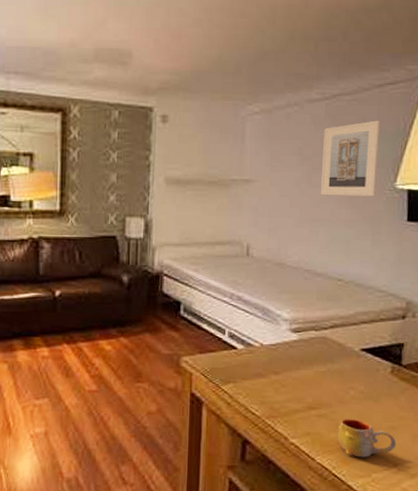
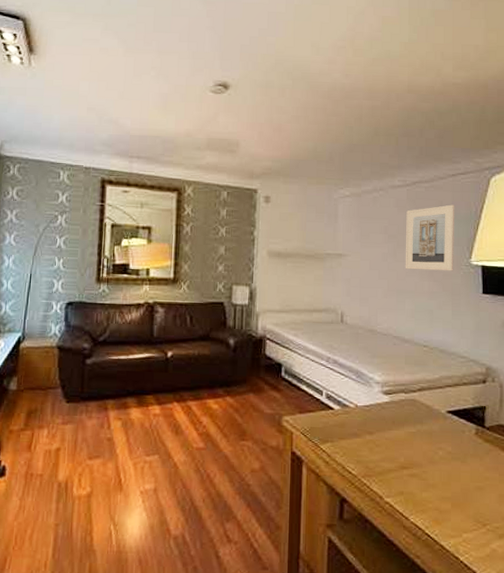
mug: present [338,419,397,458] -> none [430,479,484,518]

